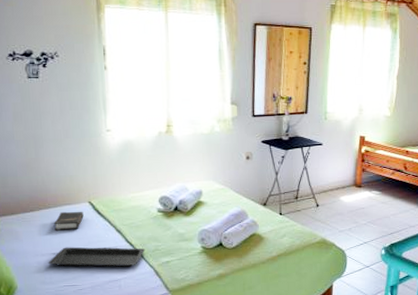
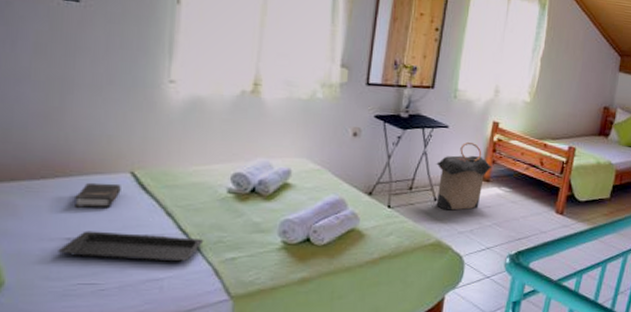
laundry hamper: none [315,155,362,214] -> present [436,141,491,211]

